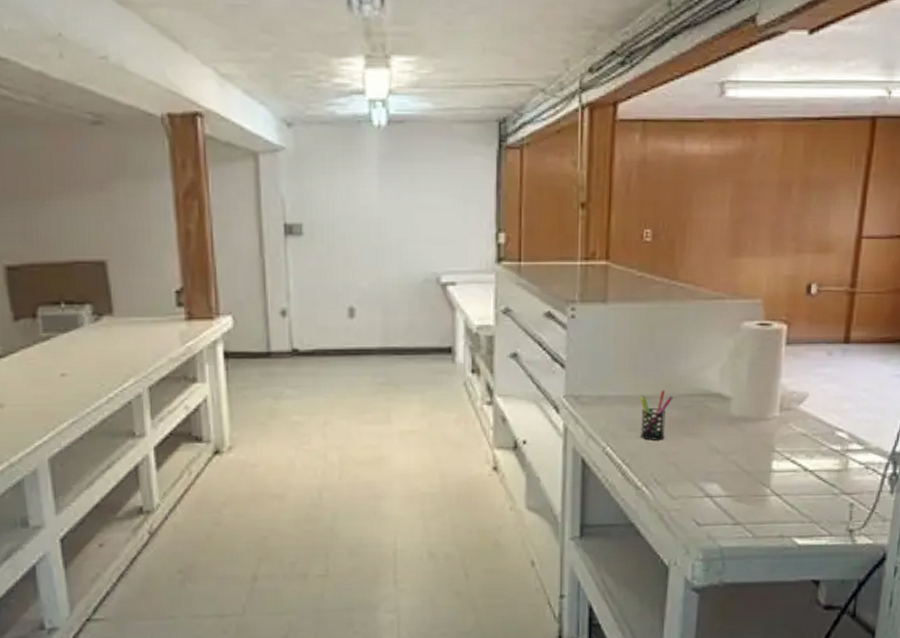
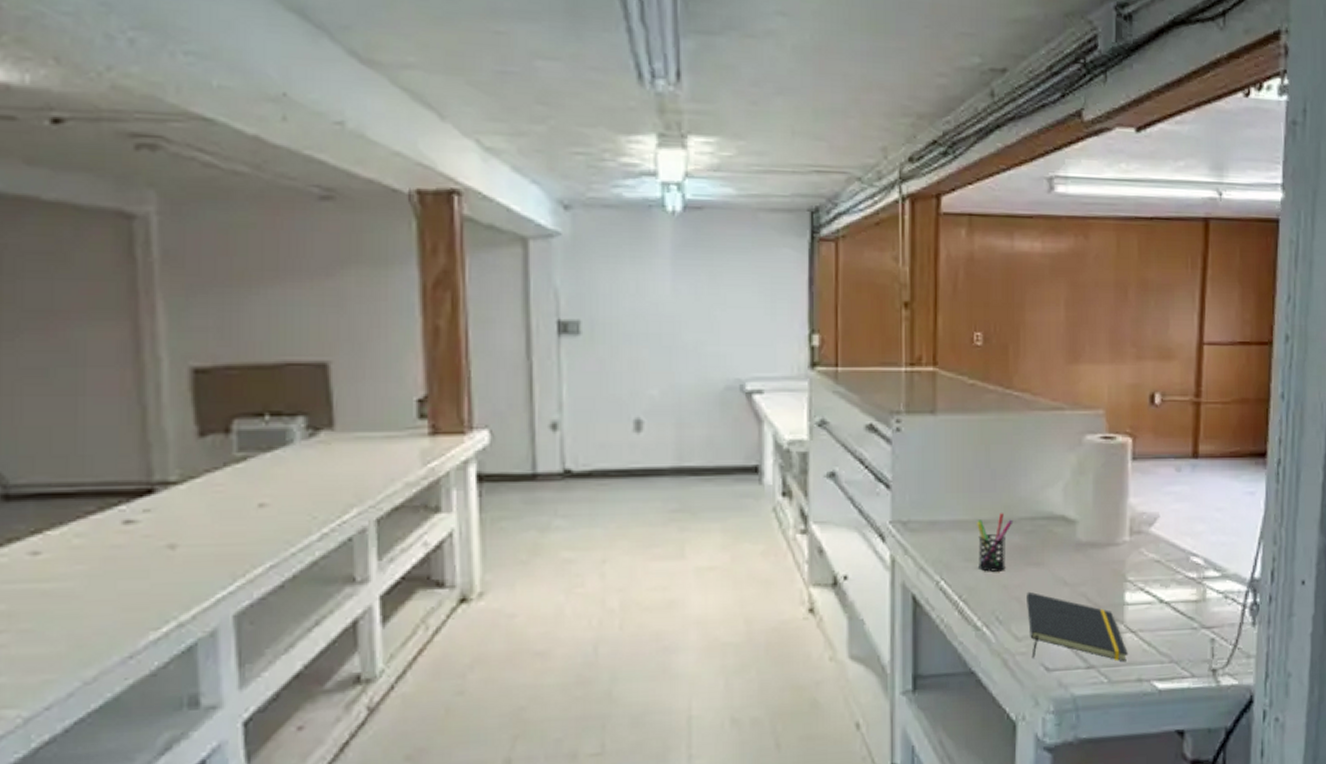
notepad: none [682,458,772,521] -> present [1027,591,1128,663]

